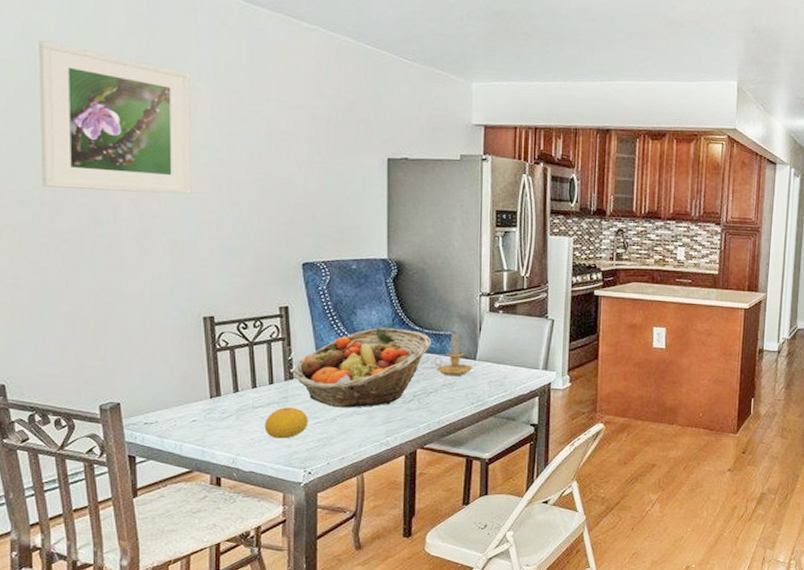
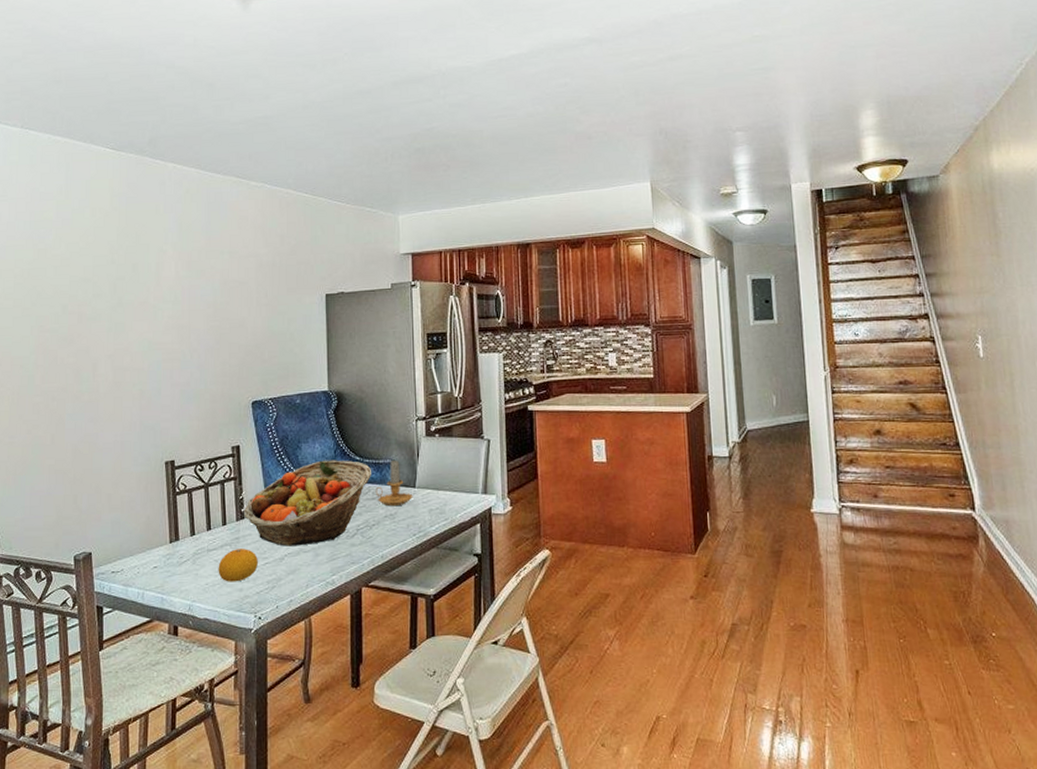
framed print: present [39,40,191,195] -> none [38,225,159,351]

